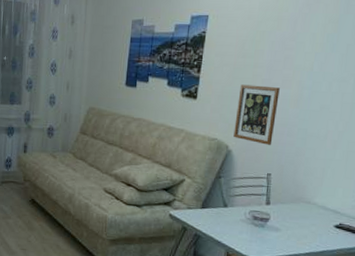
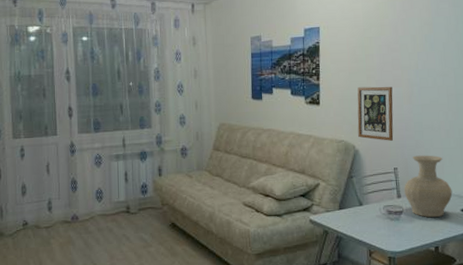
vase: none [274,163,329,230] -> present [404,155,453,218]

